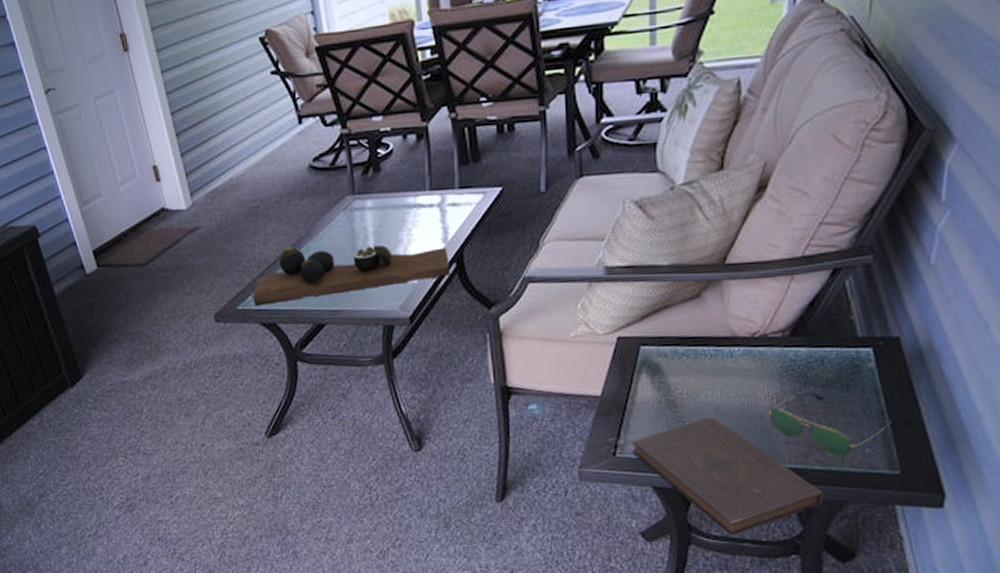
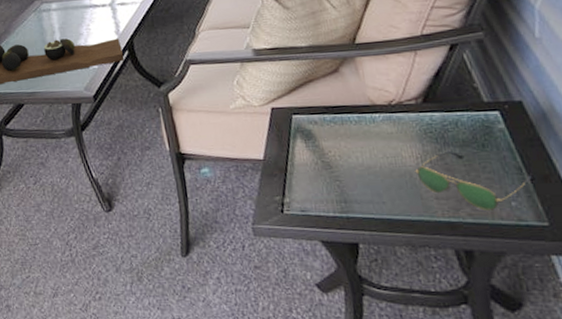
book: present [631,415,824,535] -> none [296,175,483,286]

